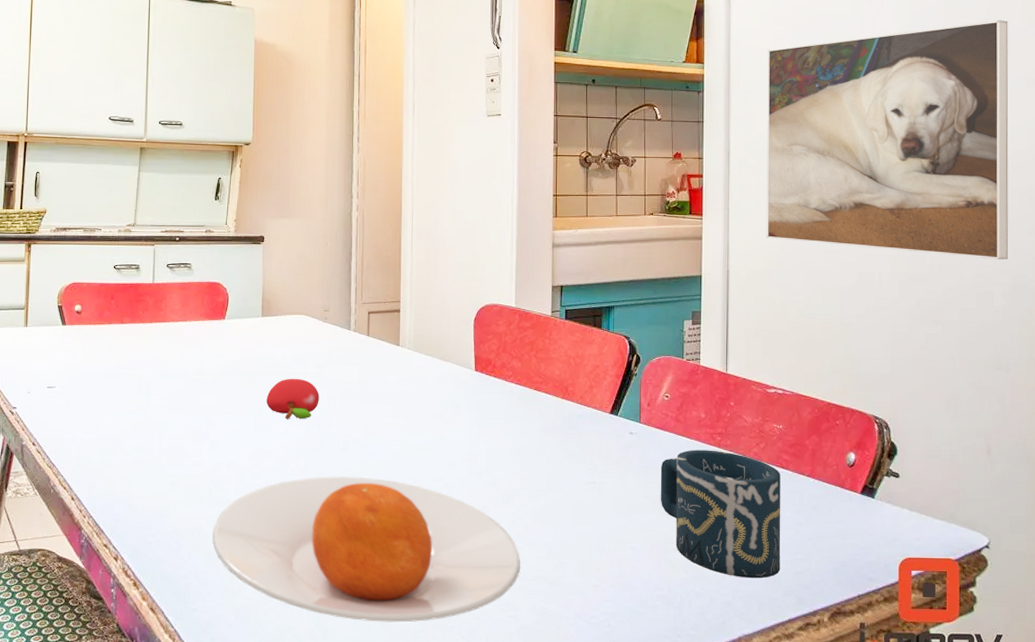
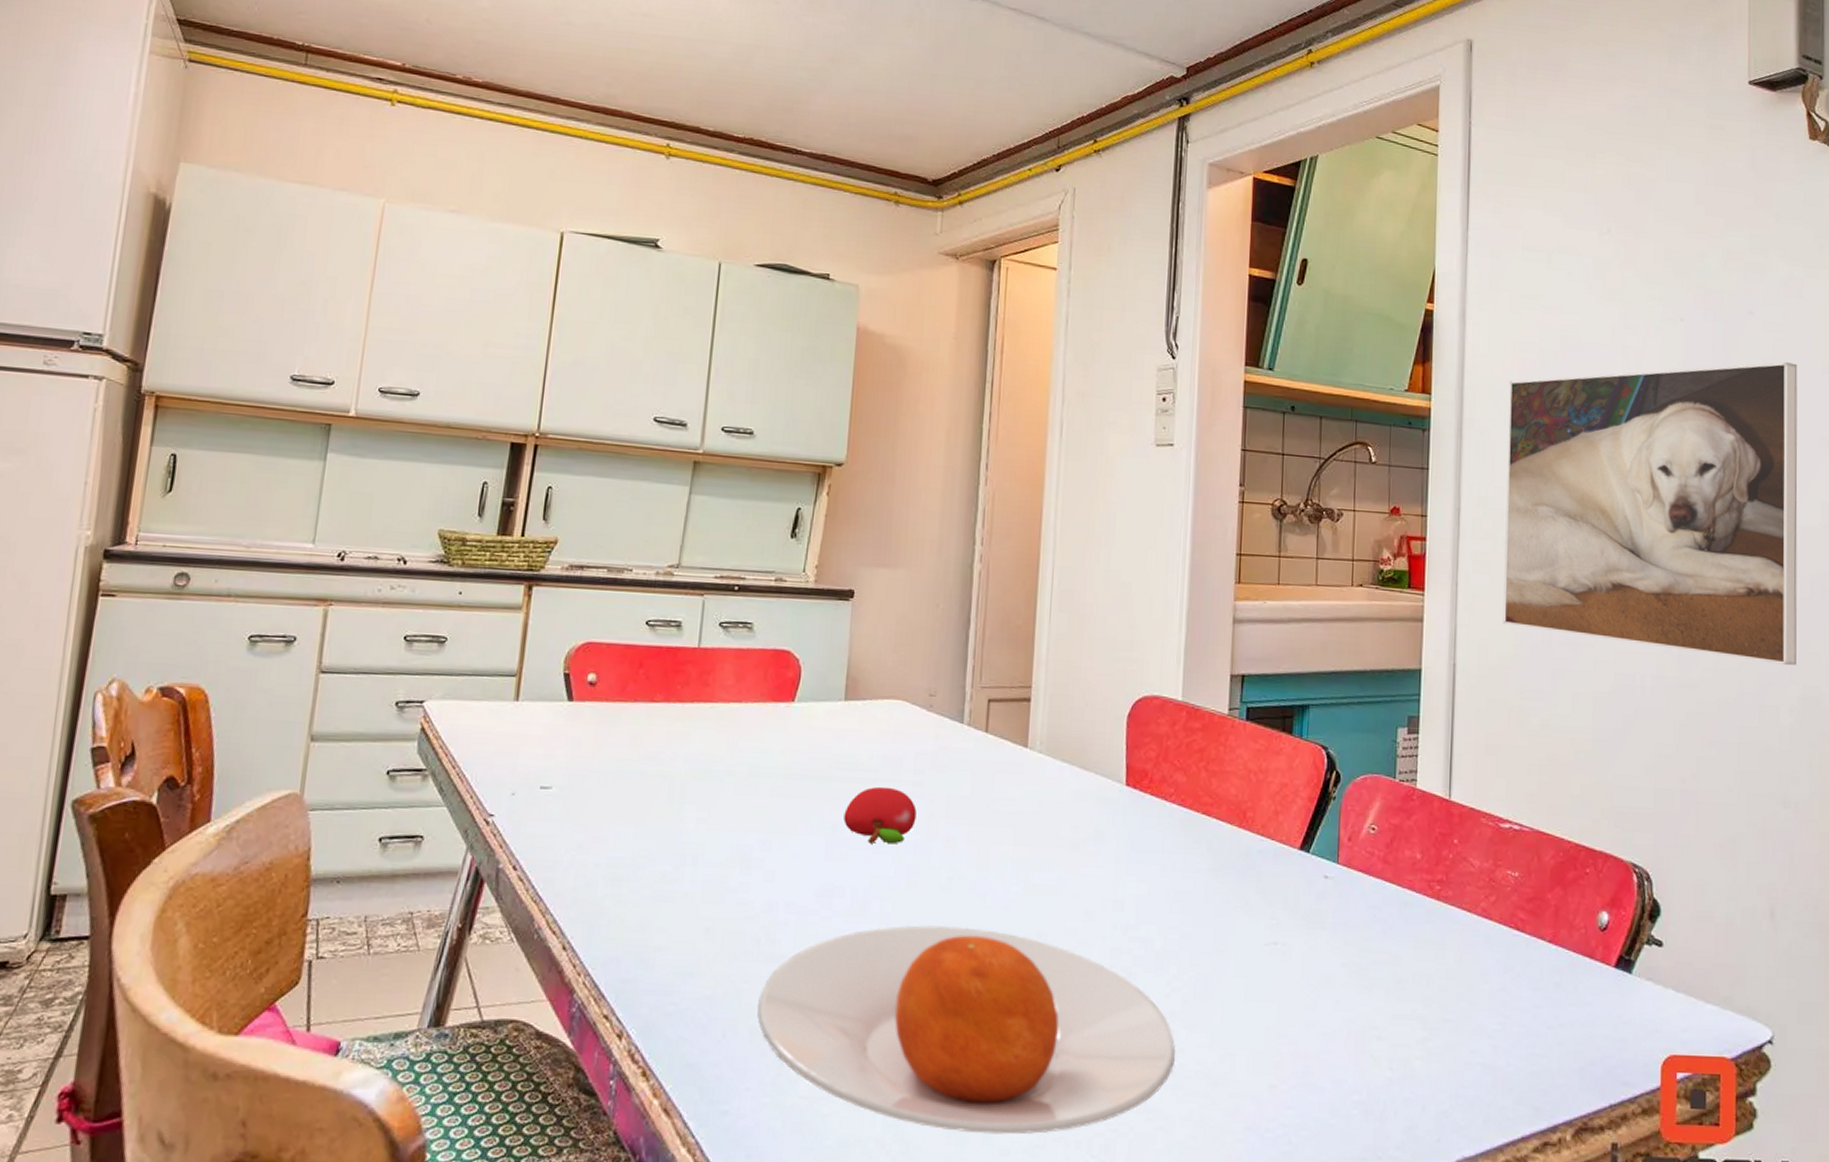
cup: present [660,449,781,579] -> none [1360,901,1515,1080]

